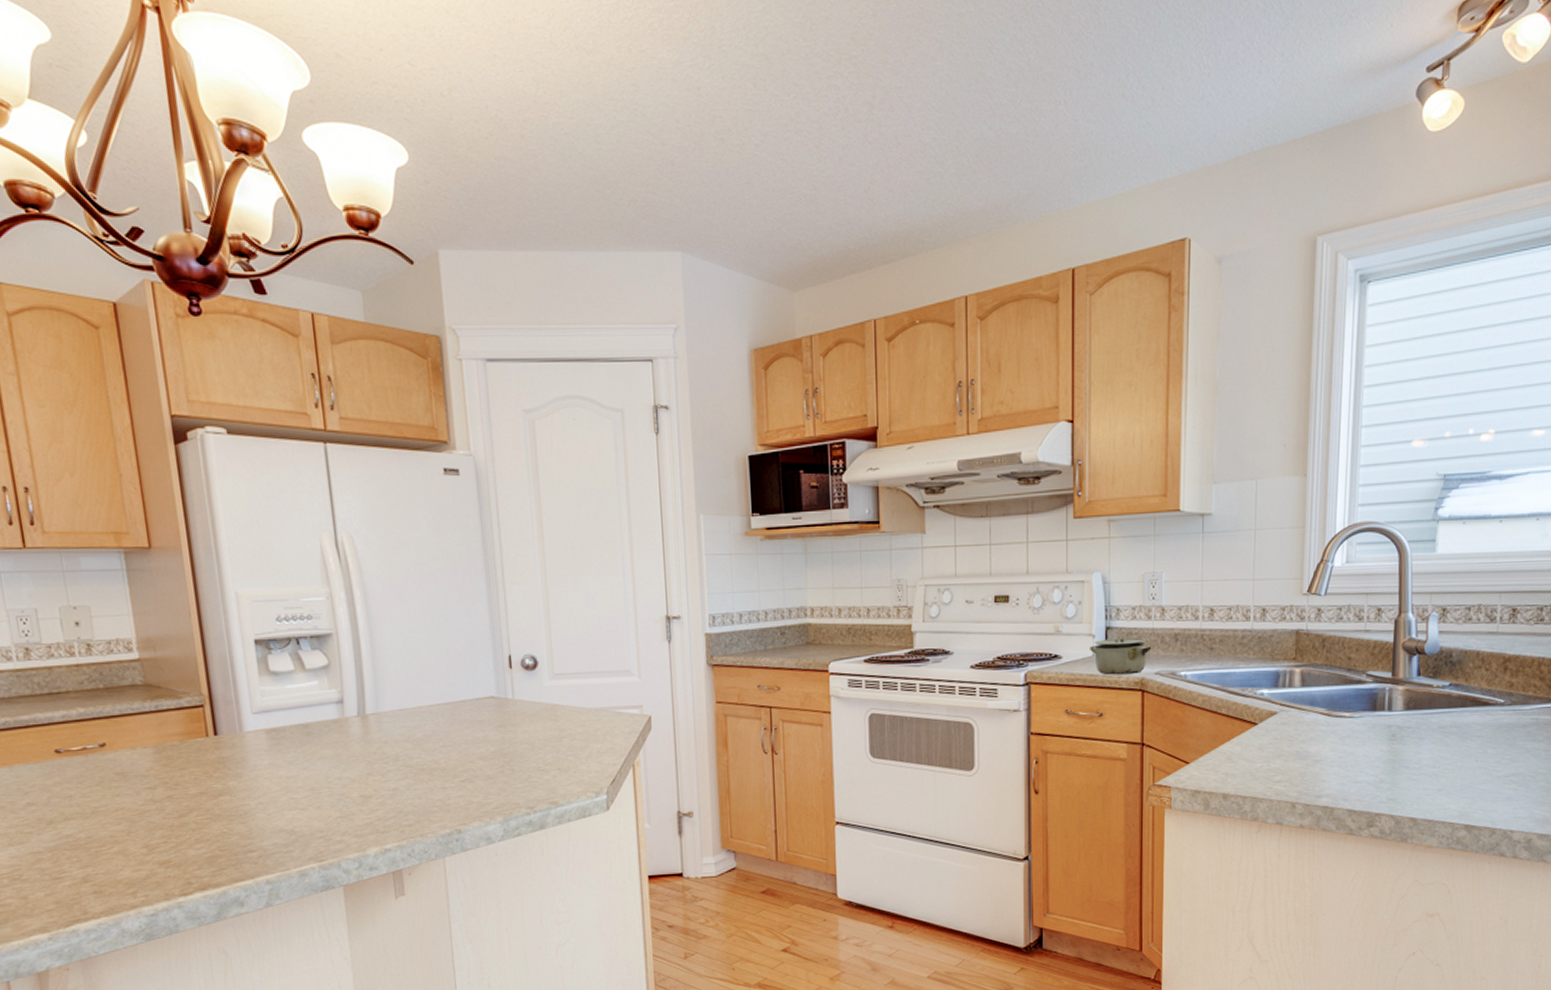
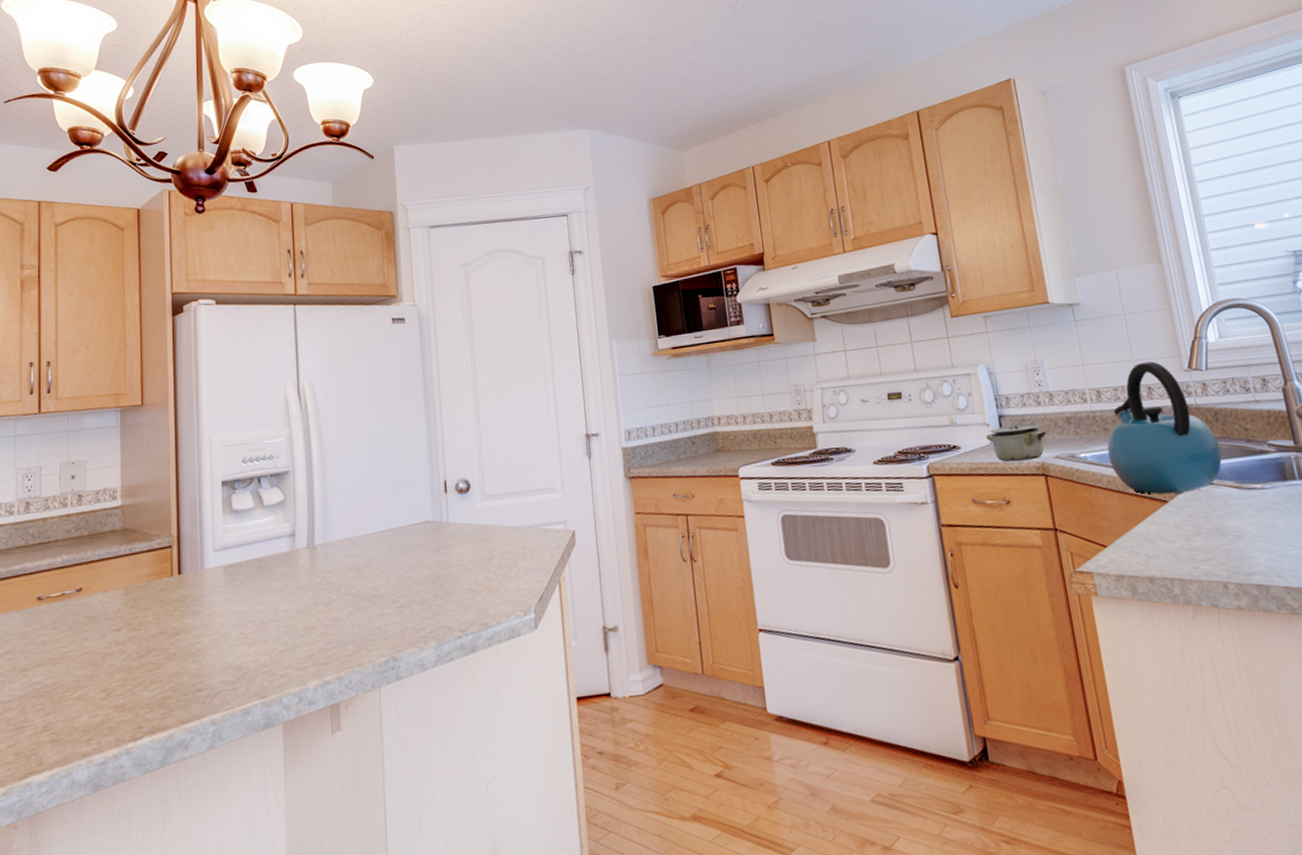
kettle: none [1208,582,1321,717] -> present [1107,361,1222,494]

